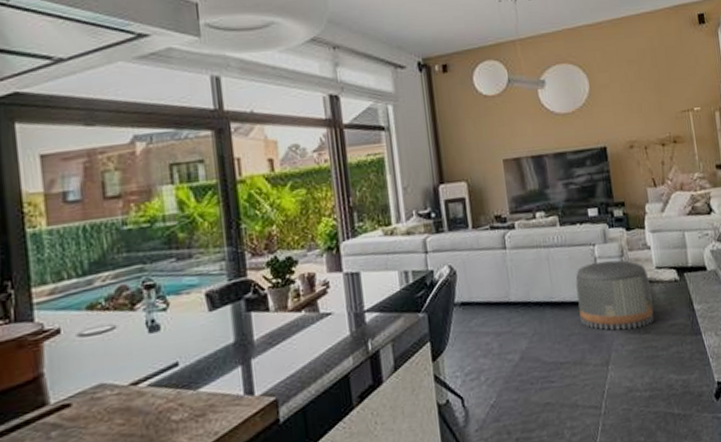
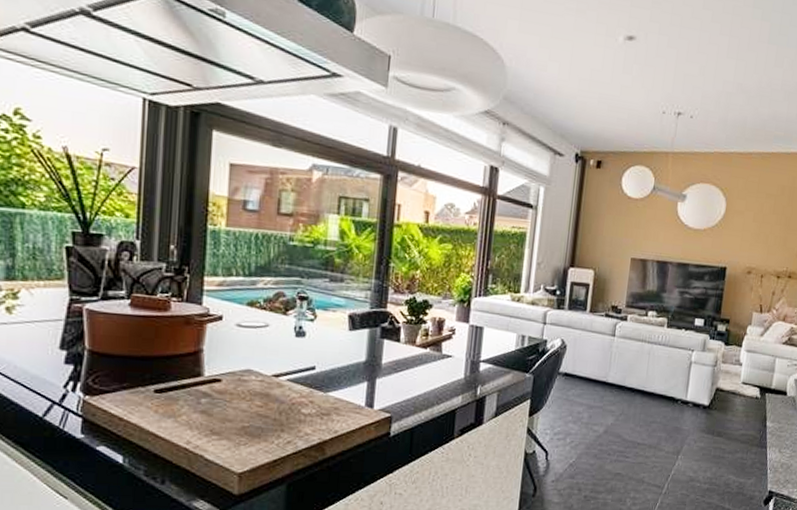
pouf: present [575,260,654,331] -> none [664,366,734,430]

